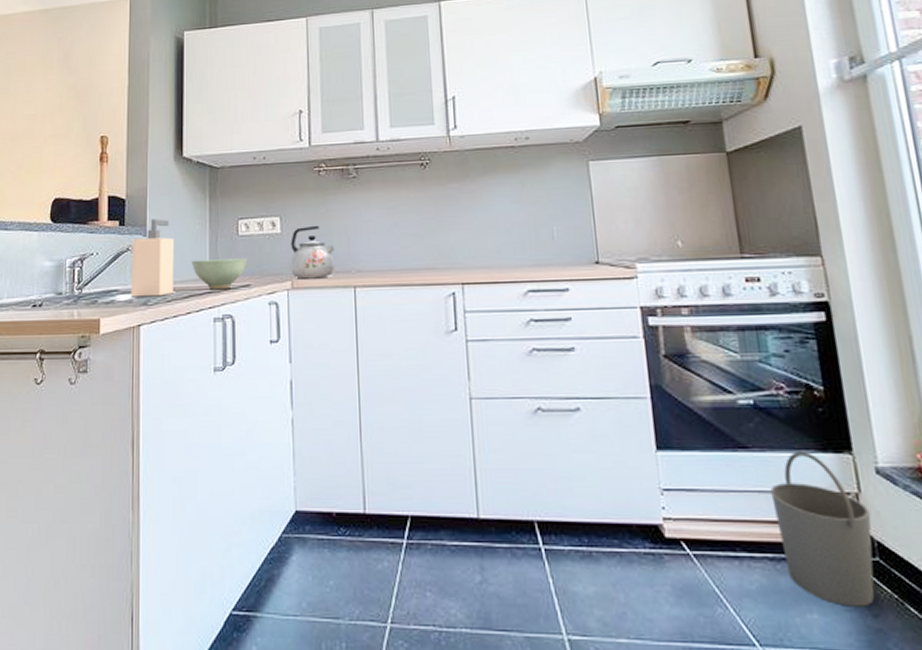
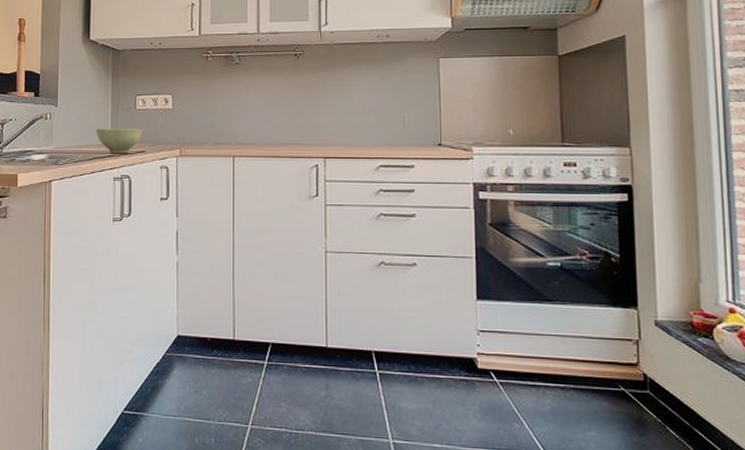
soap dispenser: present [130,219,174,297] -> none [43,92,81,158]
kettle: present [290,225,336,279] -> none [179,103,219,148]
bucket: present [770,452,875,607] -> none [567,305,647,428]

